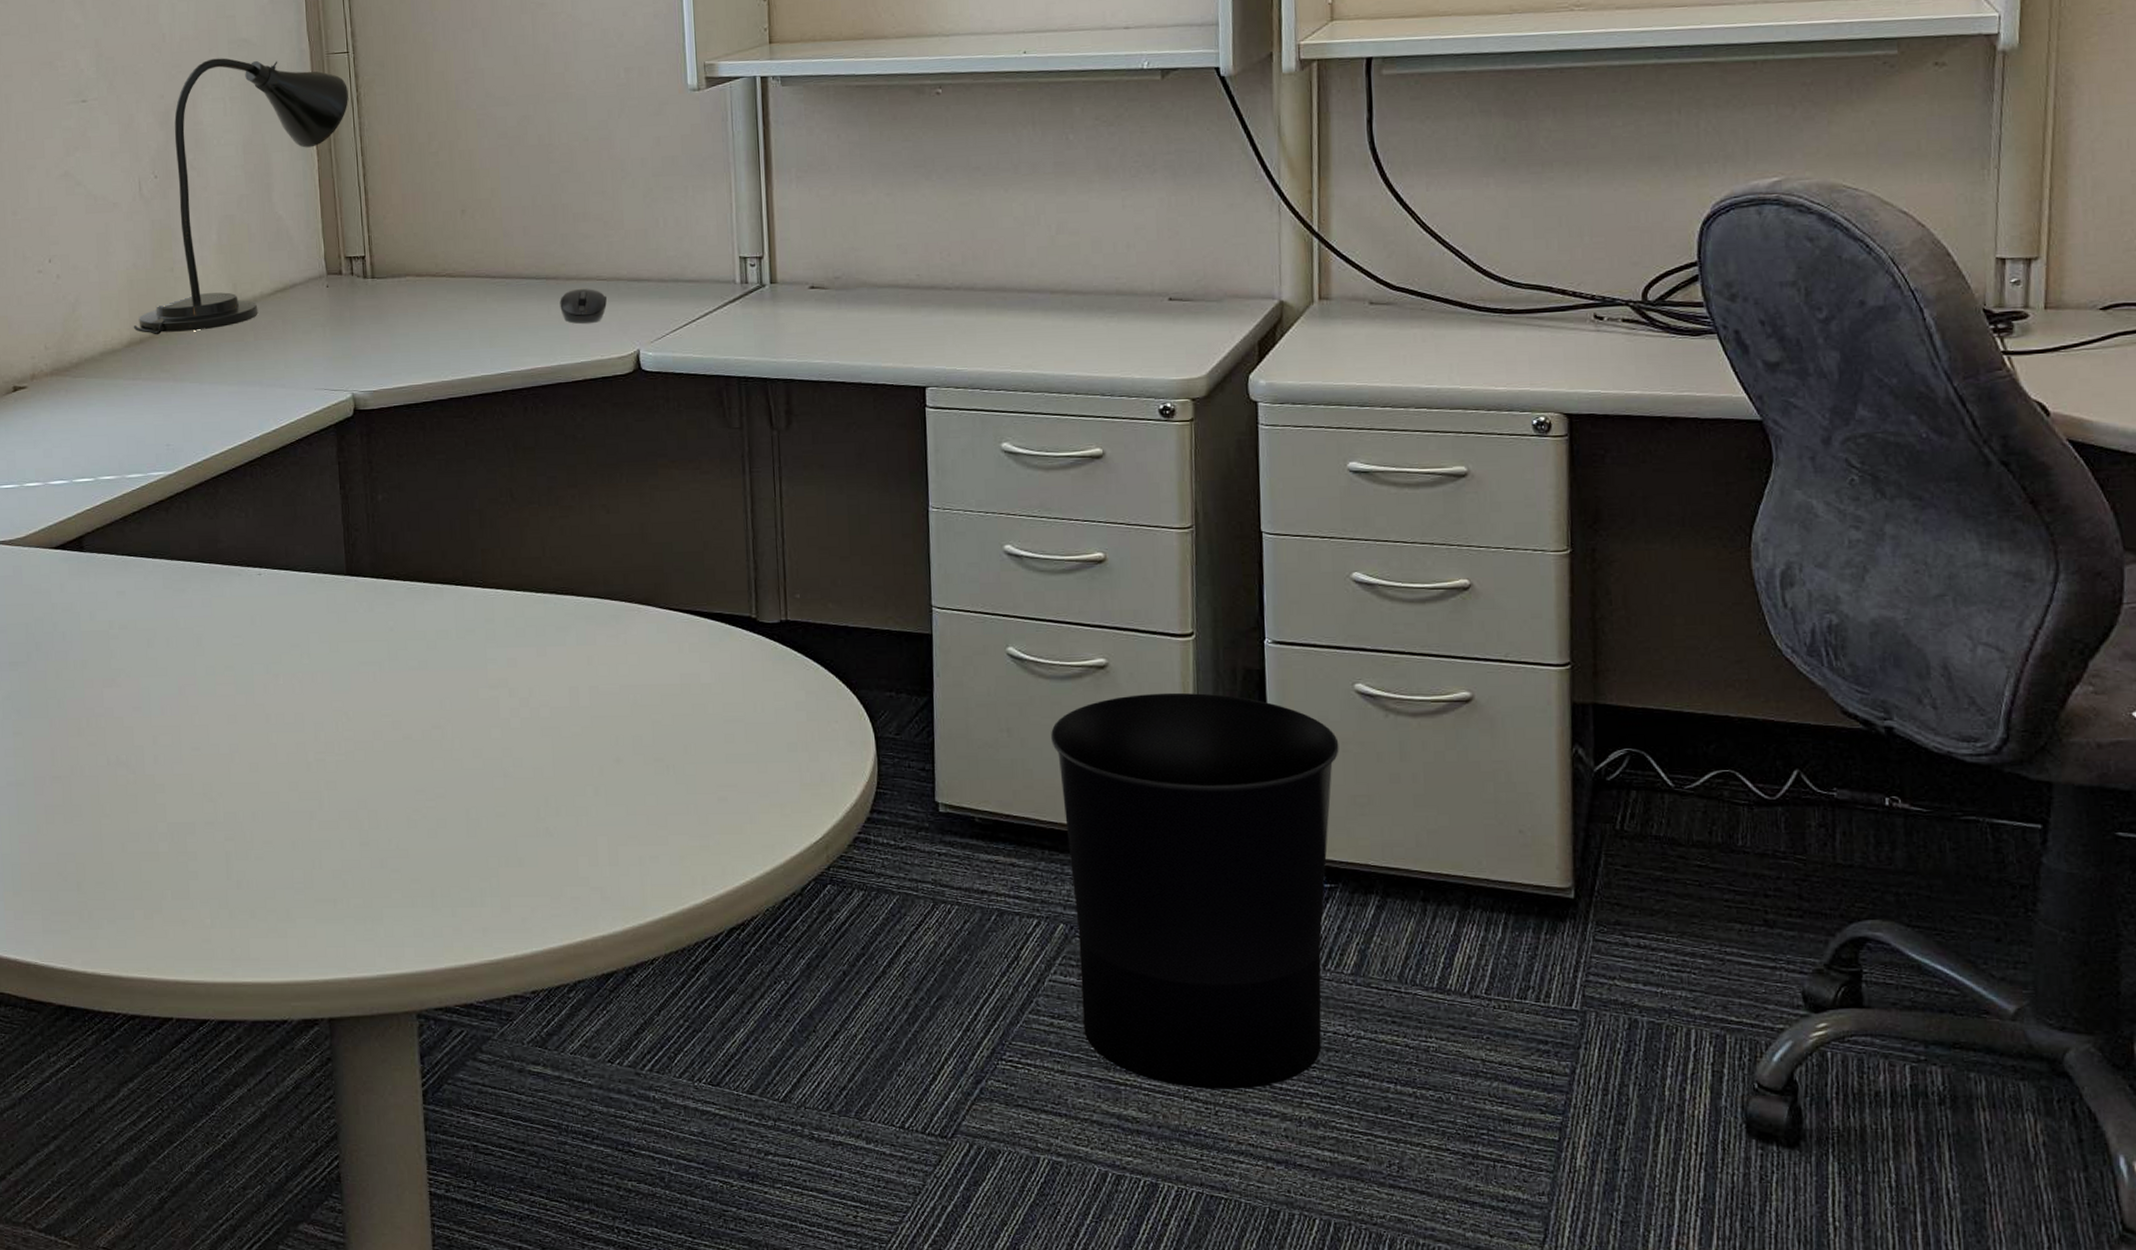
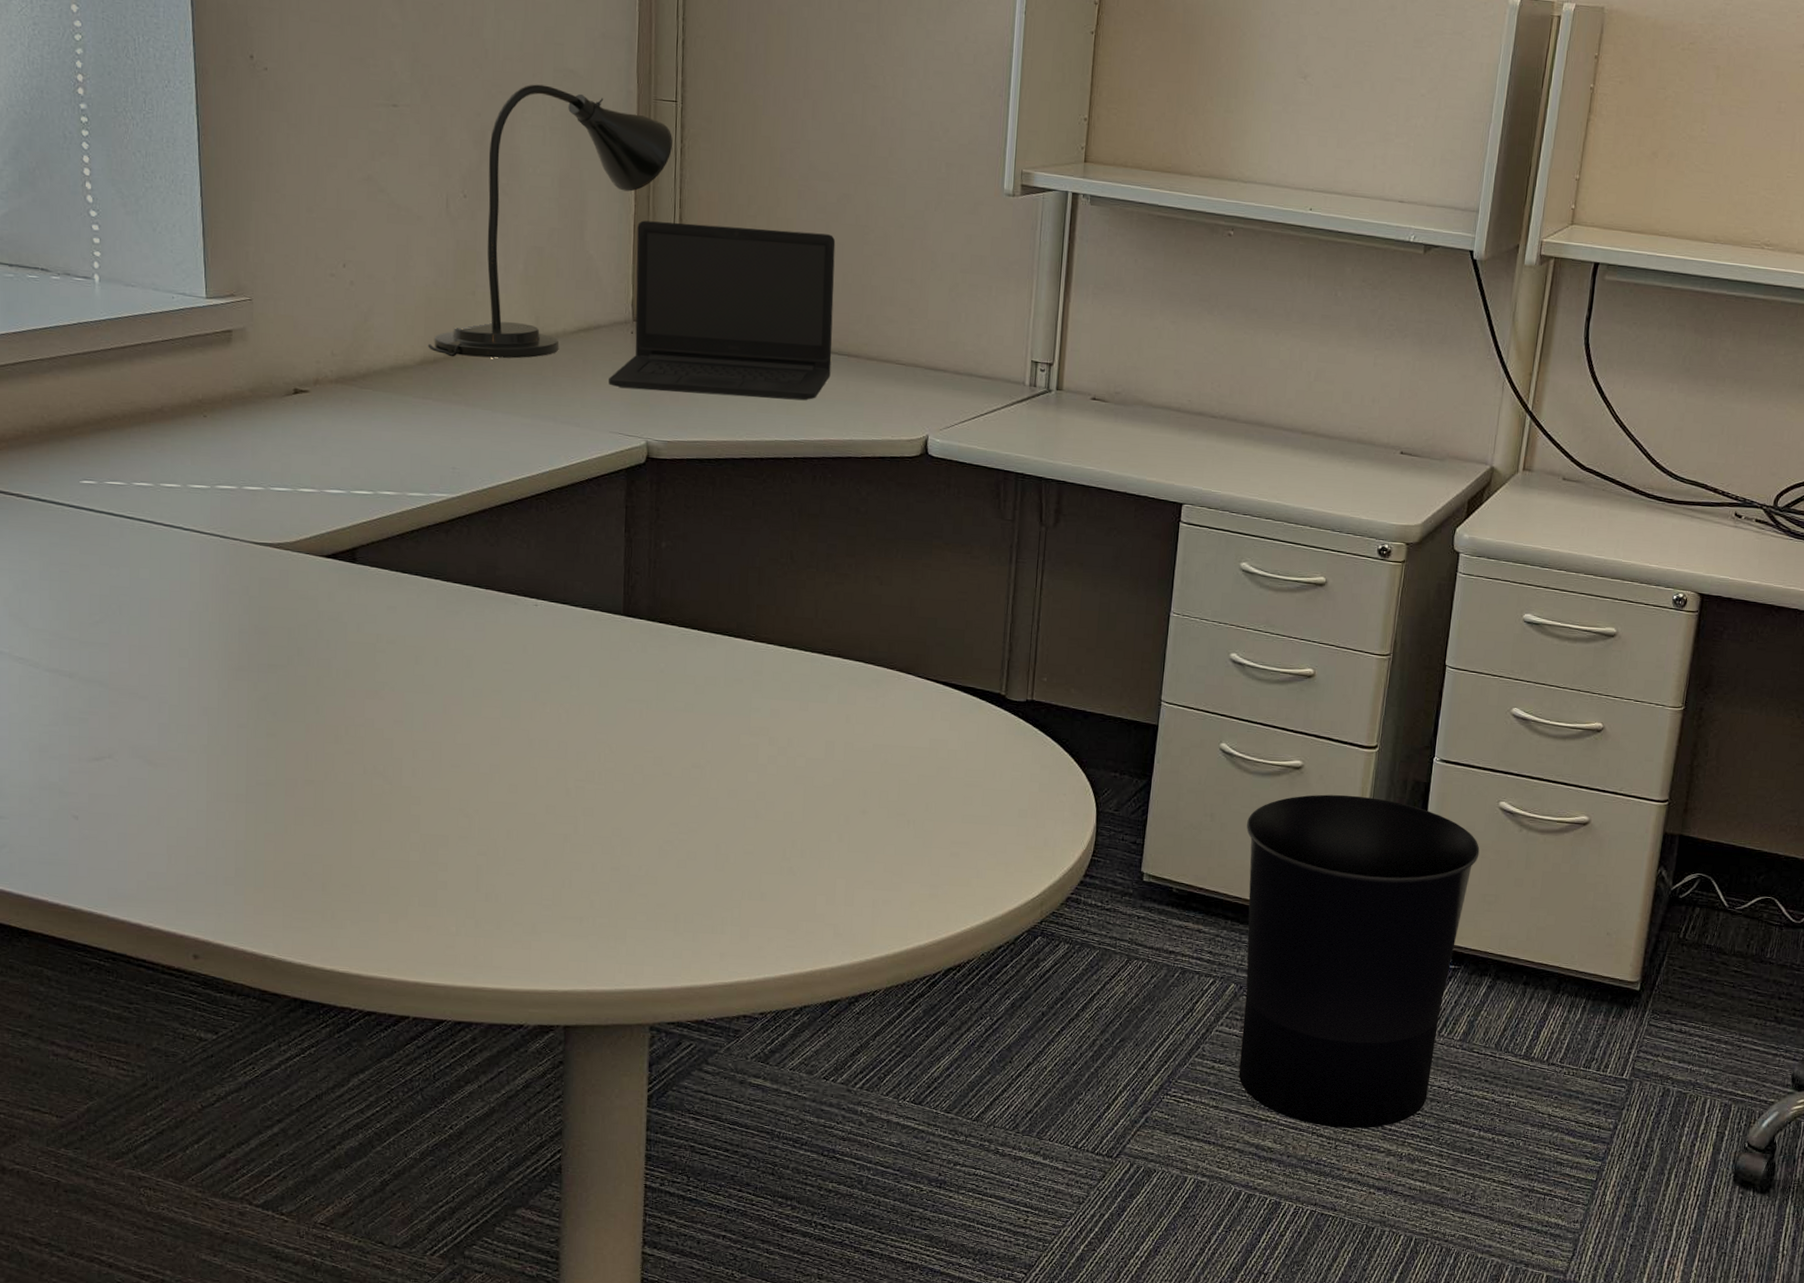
laptop: none [309,159,531,344] -> present [609,220,836,401]
computer mouse: present [560,289,607,325] -> none [858,370,903,405]

